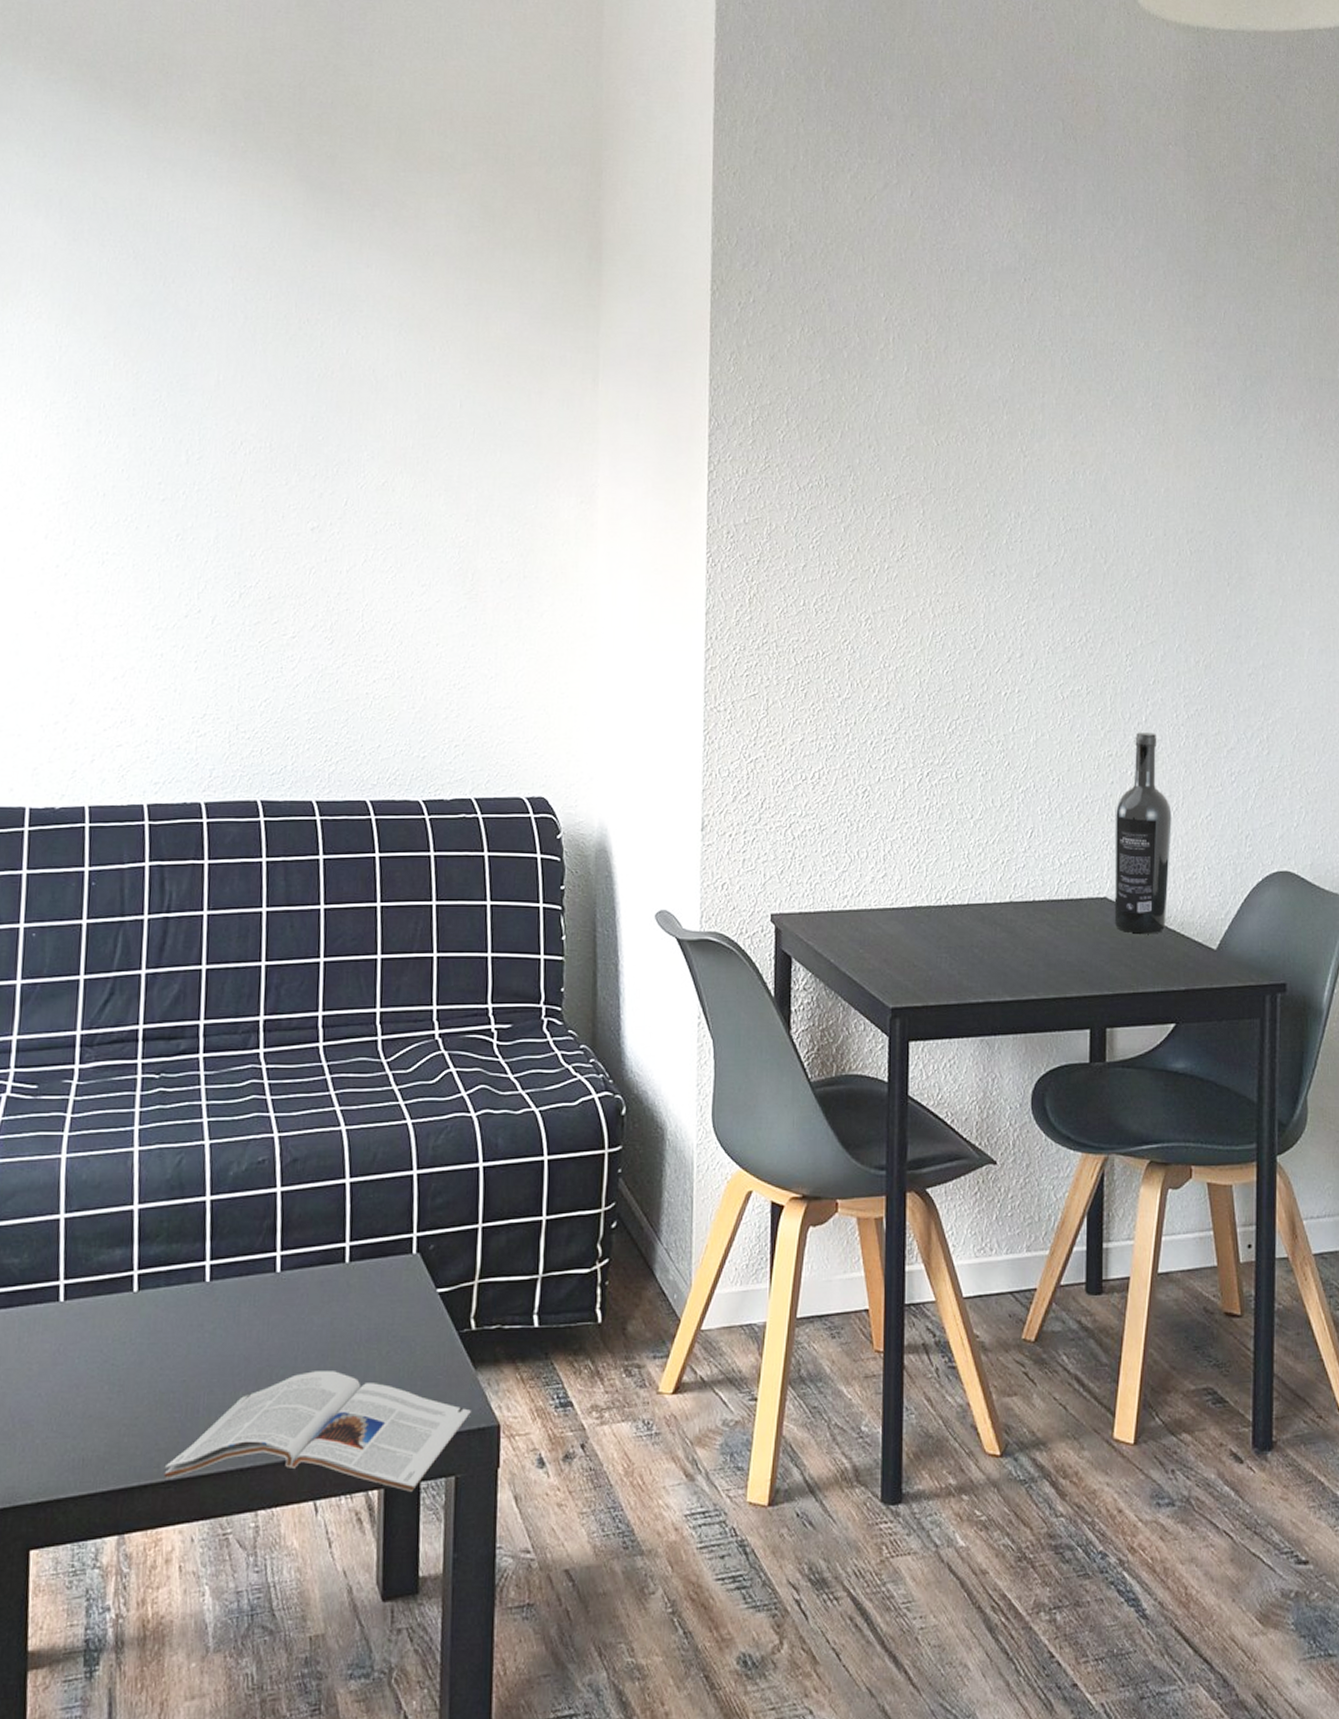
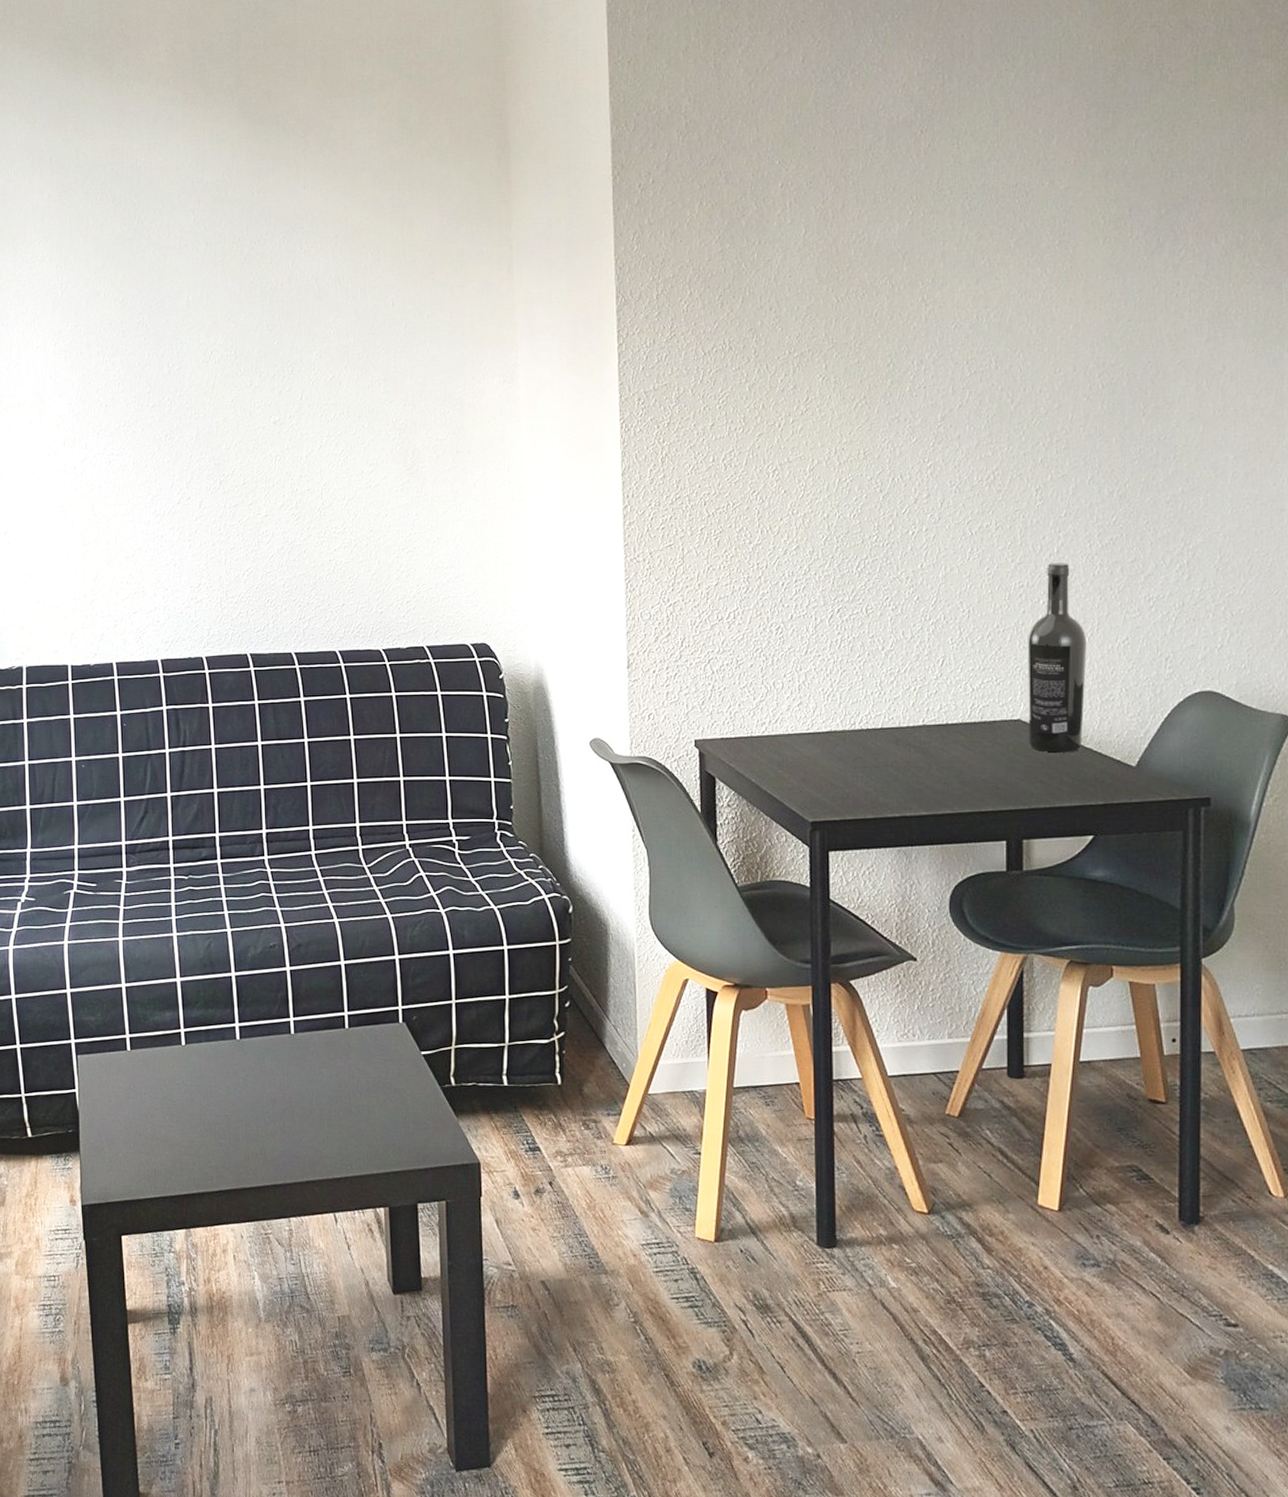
magazine: present [164,1371,471,1492] -> none [216,1112,455,1211]

